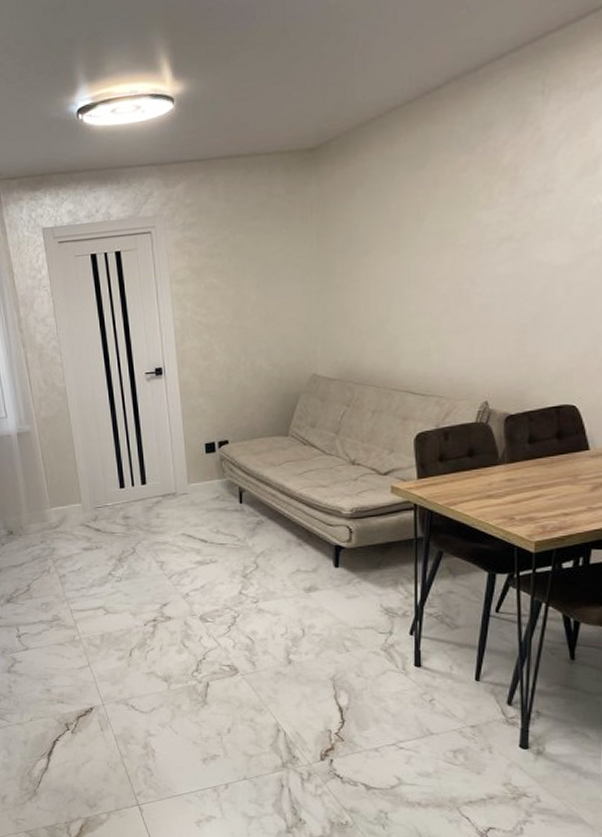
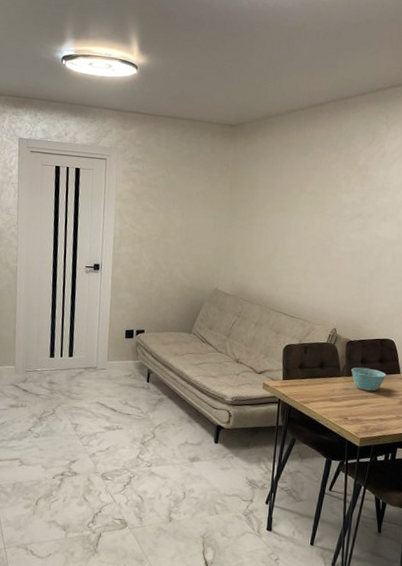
bowl: none [515,448,569,479] -> present [351,367,387,392]

